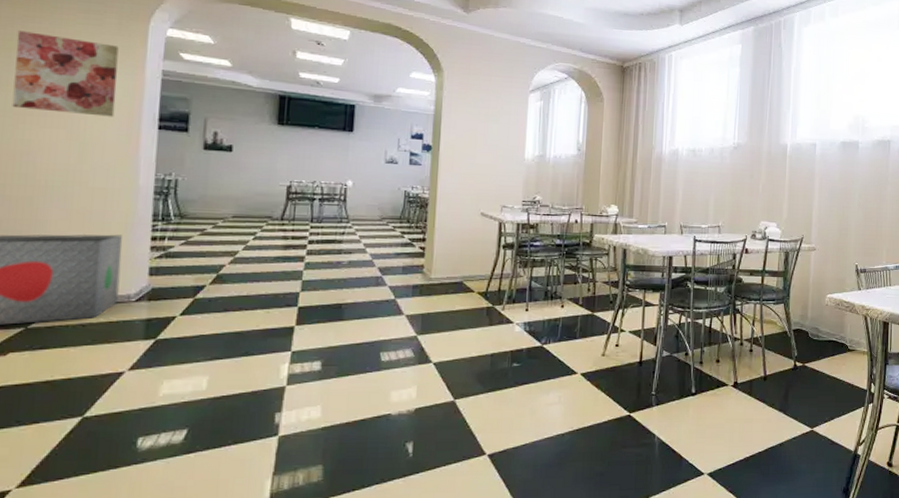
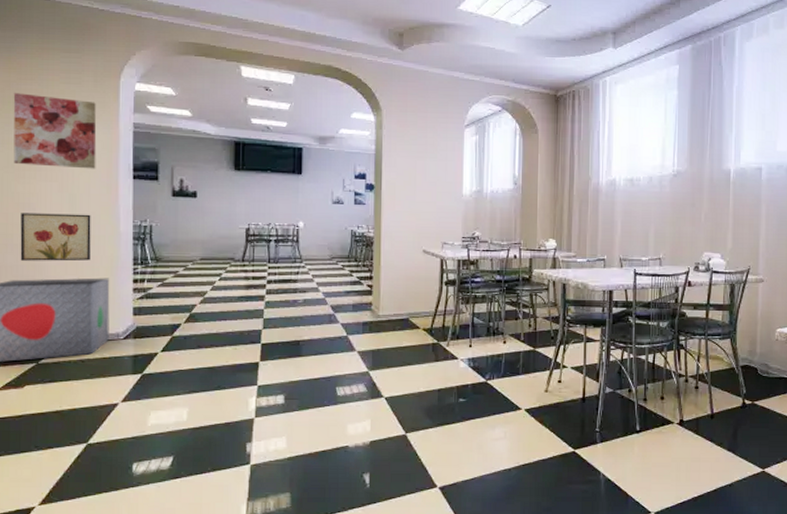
wall art: none [12,161,105,216] -> present [20,213,91,261]

